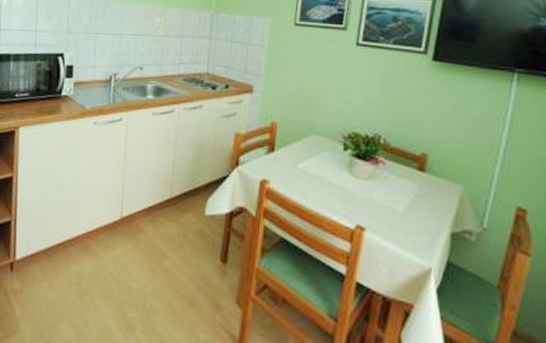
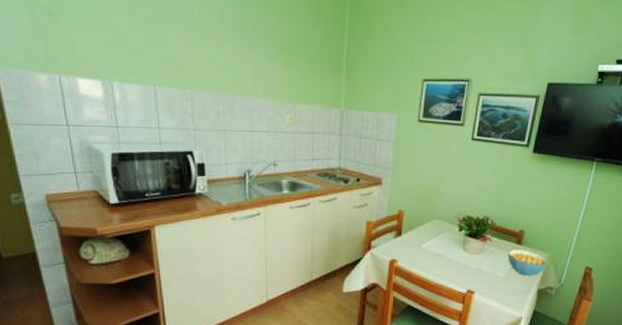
cereal bowl: none [407,177,464,214] -> present [508,250,549,276]

